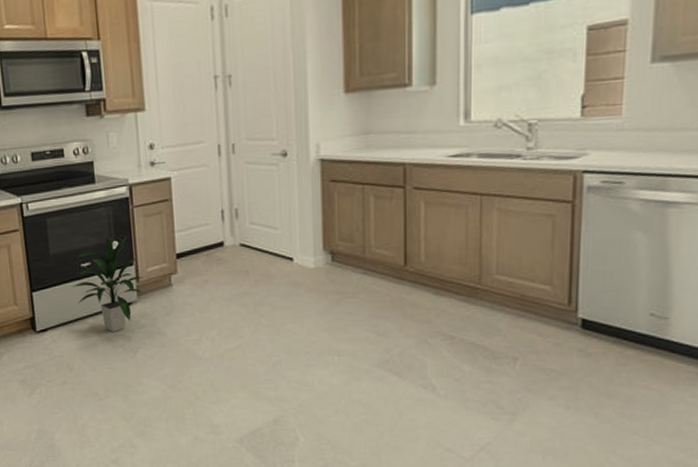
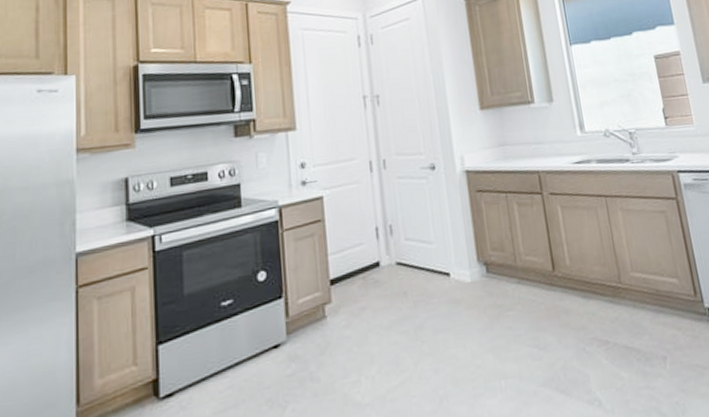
indoor plant: present [72,235,145,332] -> none [209,263,296,385]

